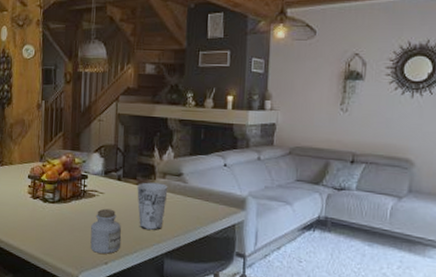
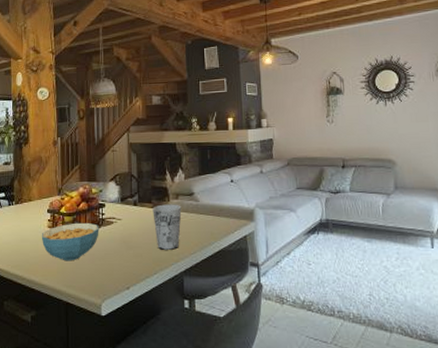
cereal bowl: none [21,191,80,230] -> present [41,222,99,261]
jar: present [90,208,122,254] -> none [111,234,141,279]

